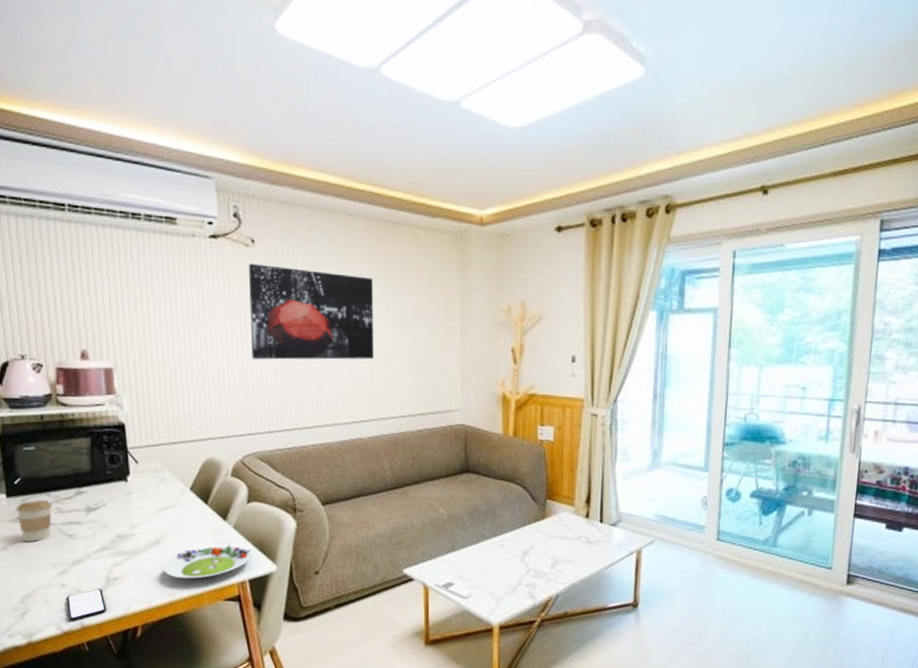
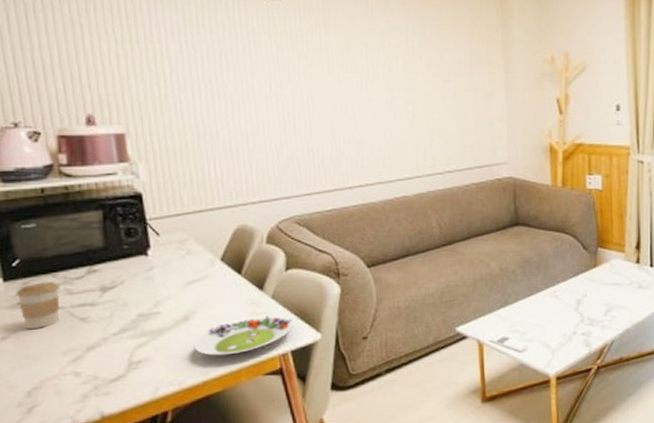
smartphone: present [67,589,107,621] -> none [82,374,131,411]
wall art: present [248,263,374,360] -> none [275,17,415,118]

